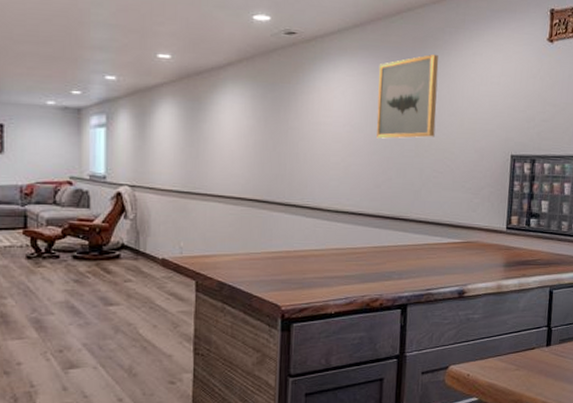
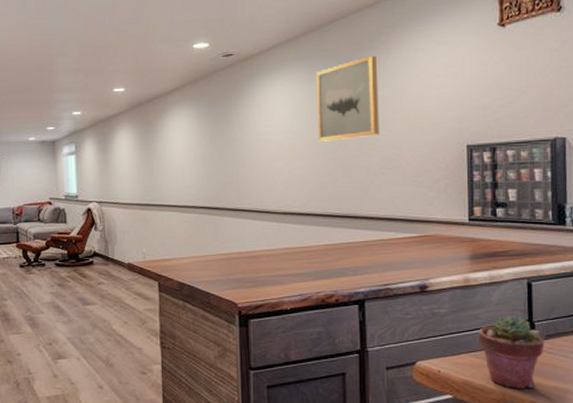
potted succulent: none [504,320,559,391] -> present [479,314,545,390]

